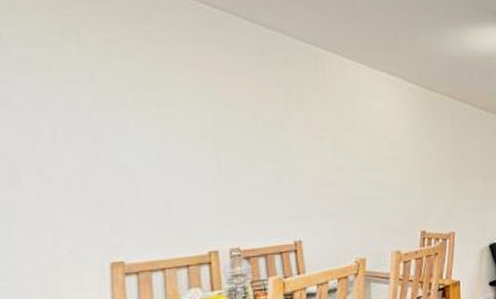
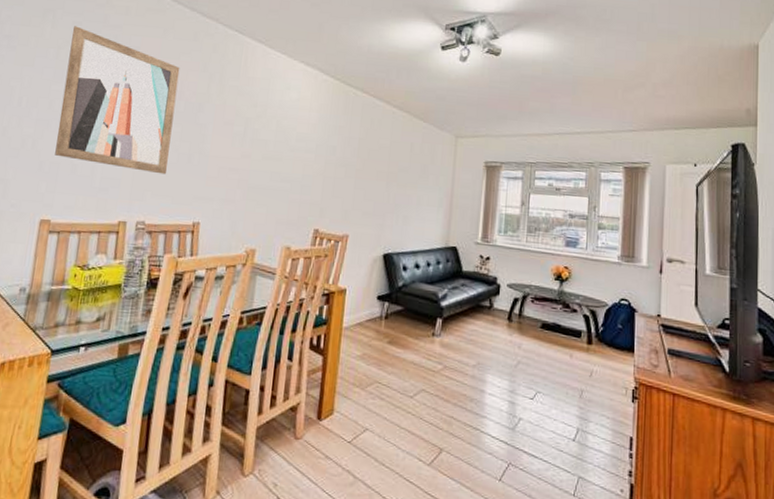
wall art: none [108,44,256,198] -> present [55,26,180,175]

